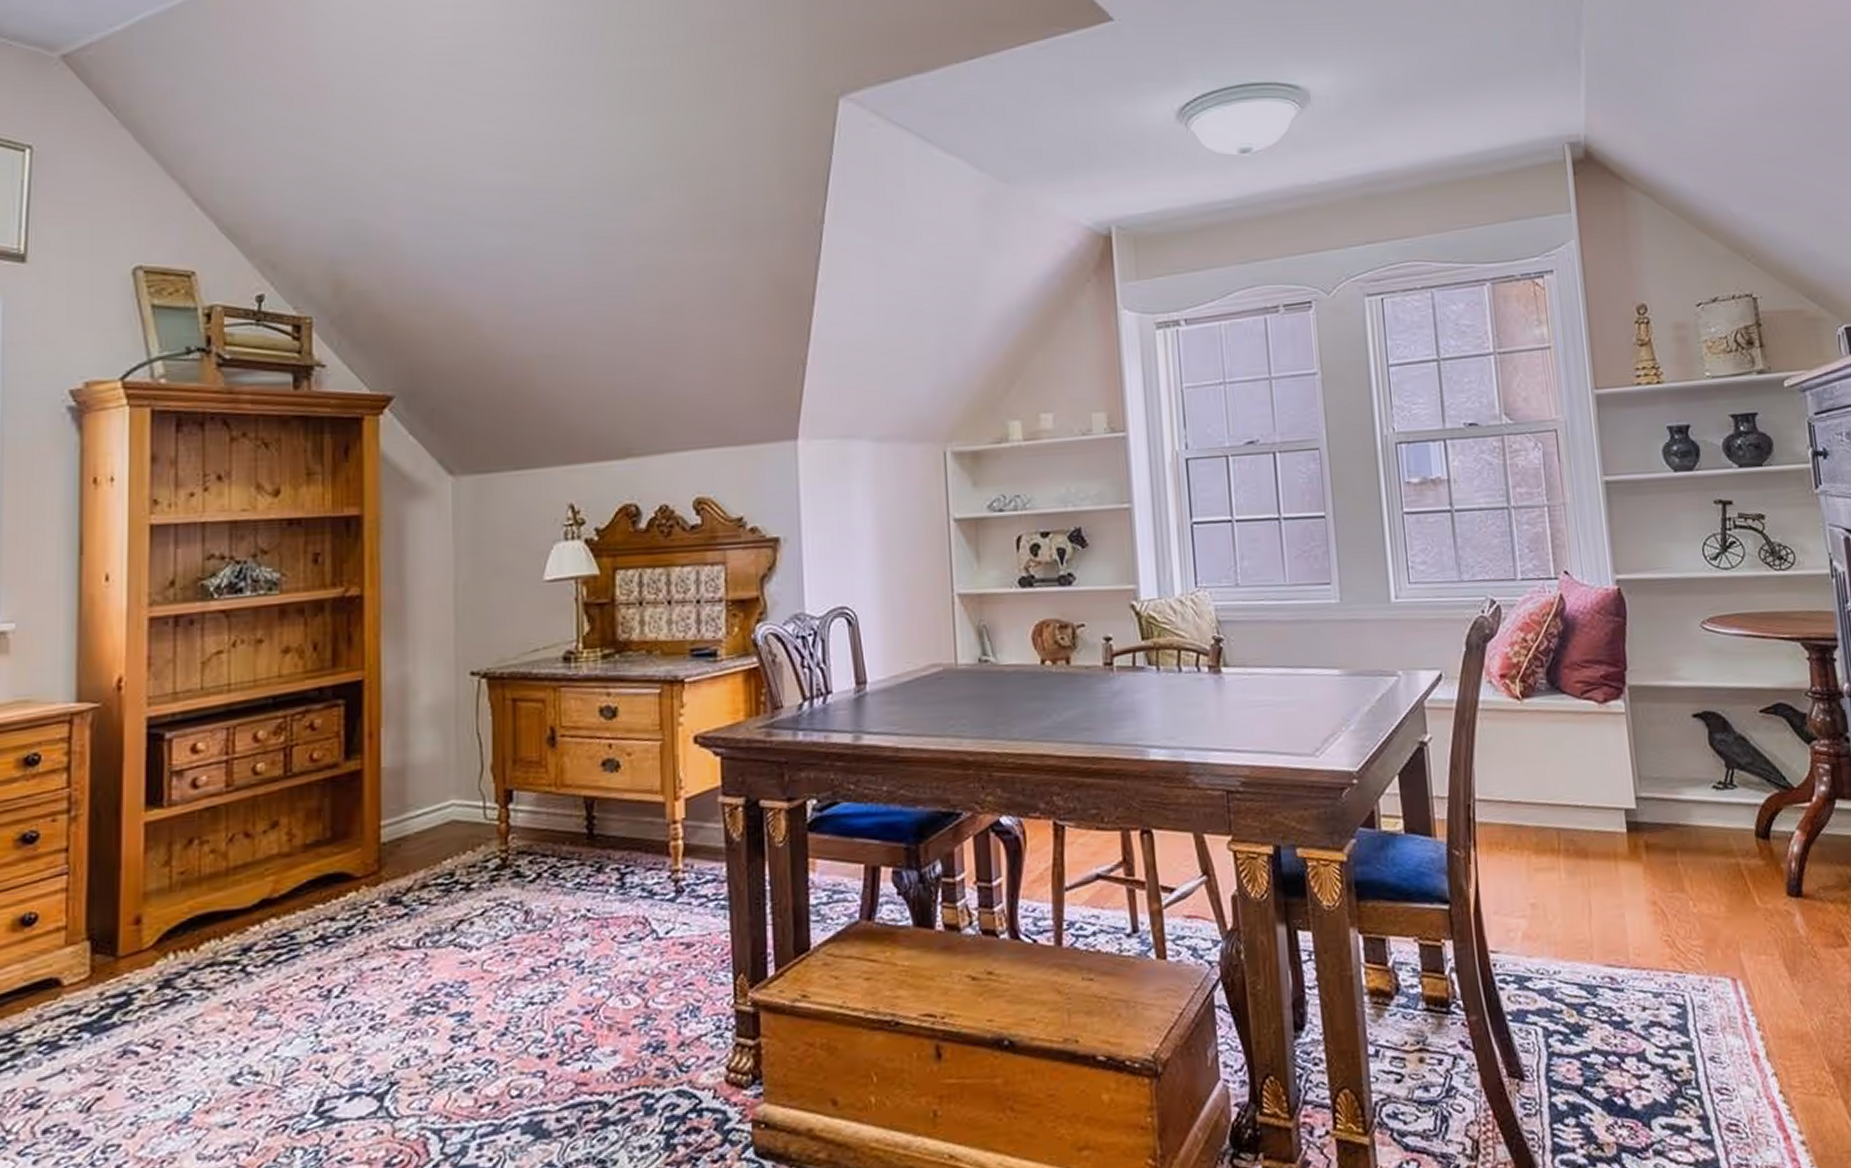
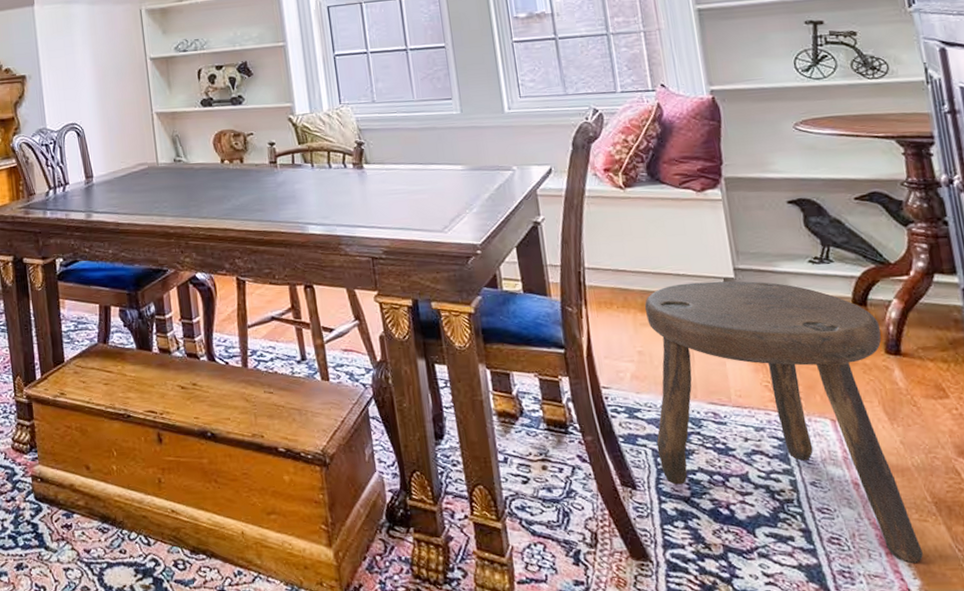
stool: none [1539,812,1821,1149] -> present [644,281,923,564]

